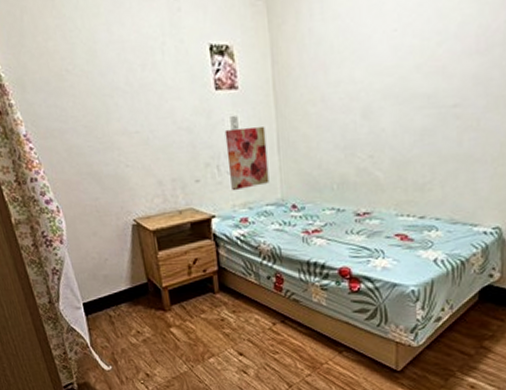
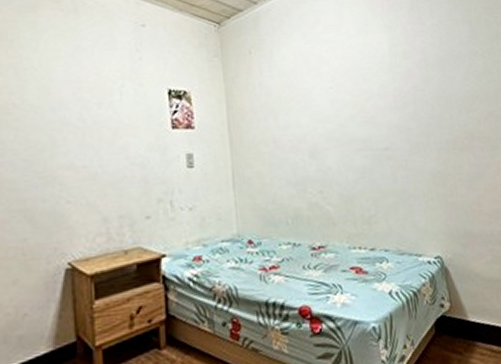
wall art: present [224,126,270,191] -> none [180,163,225,228]

